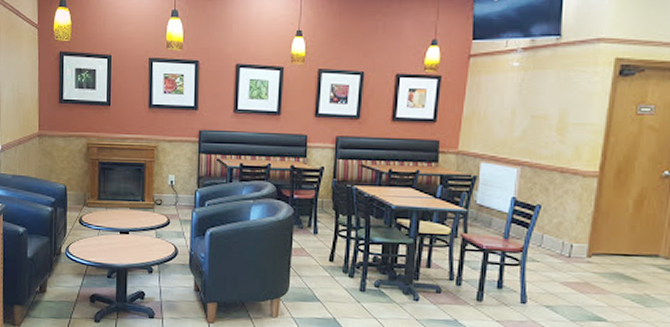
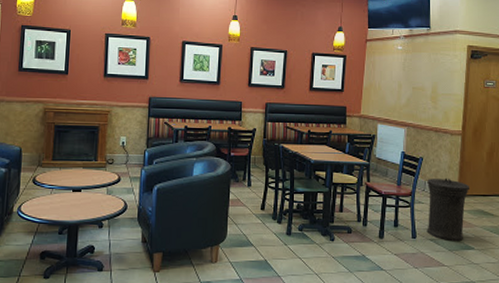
trash can: none [541,231,605,310] -> present [427,178,469,241]

